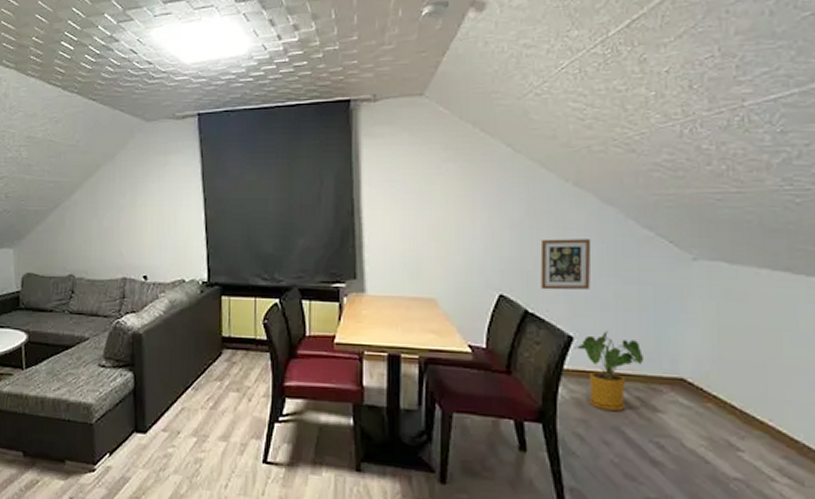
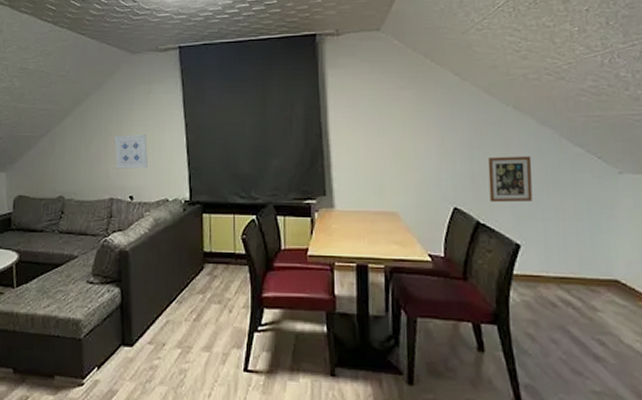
wall art: none [127,209,163,247] -> present [114,133,148,169]
house plant: present [576,331,645,412] -> none [523,238,583,312]

